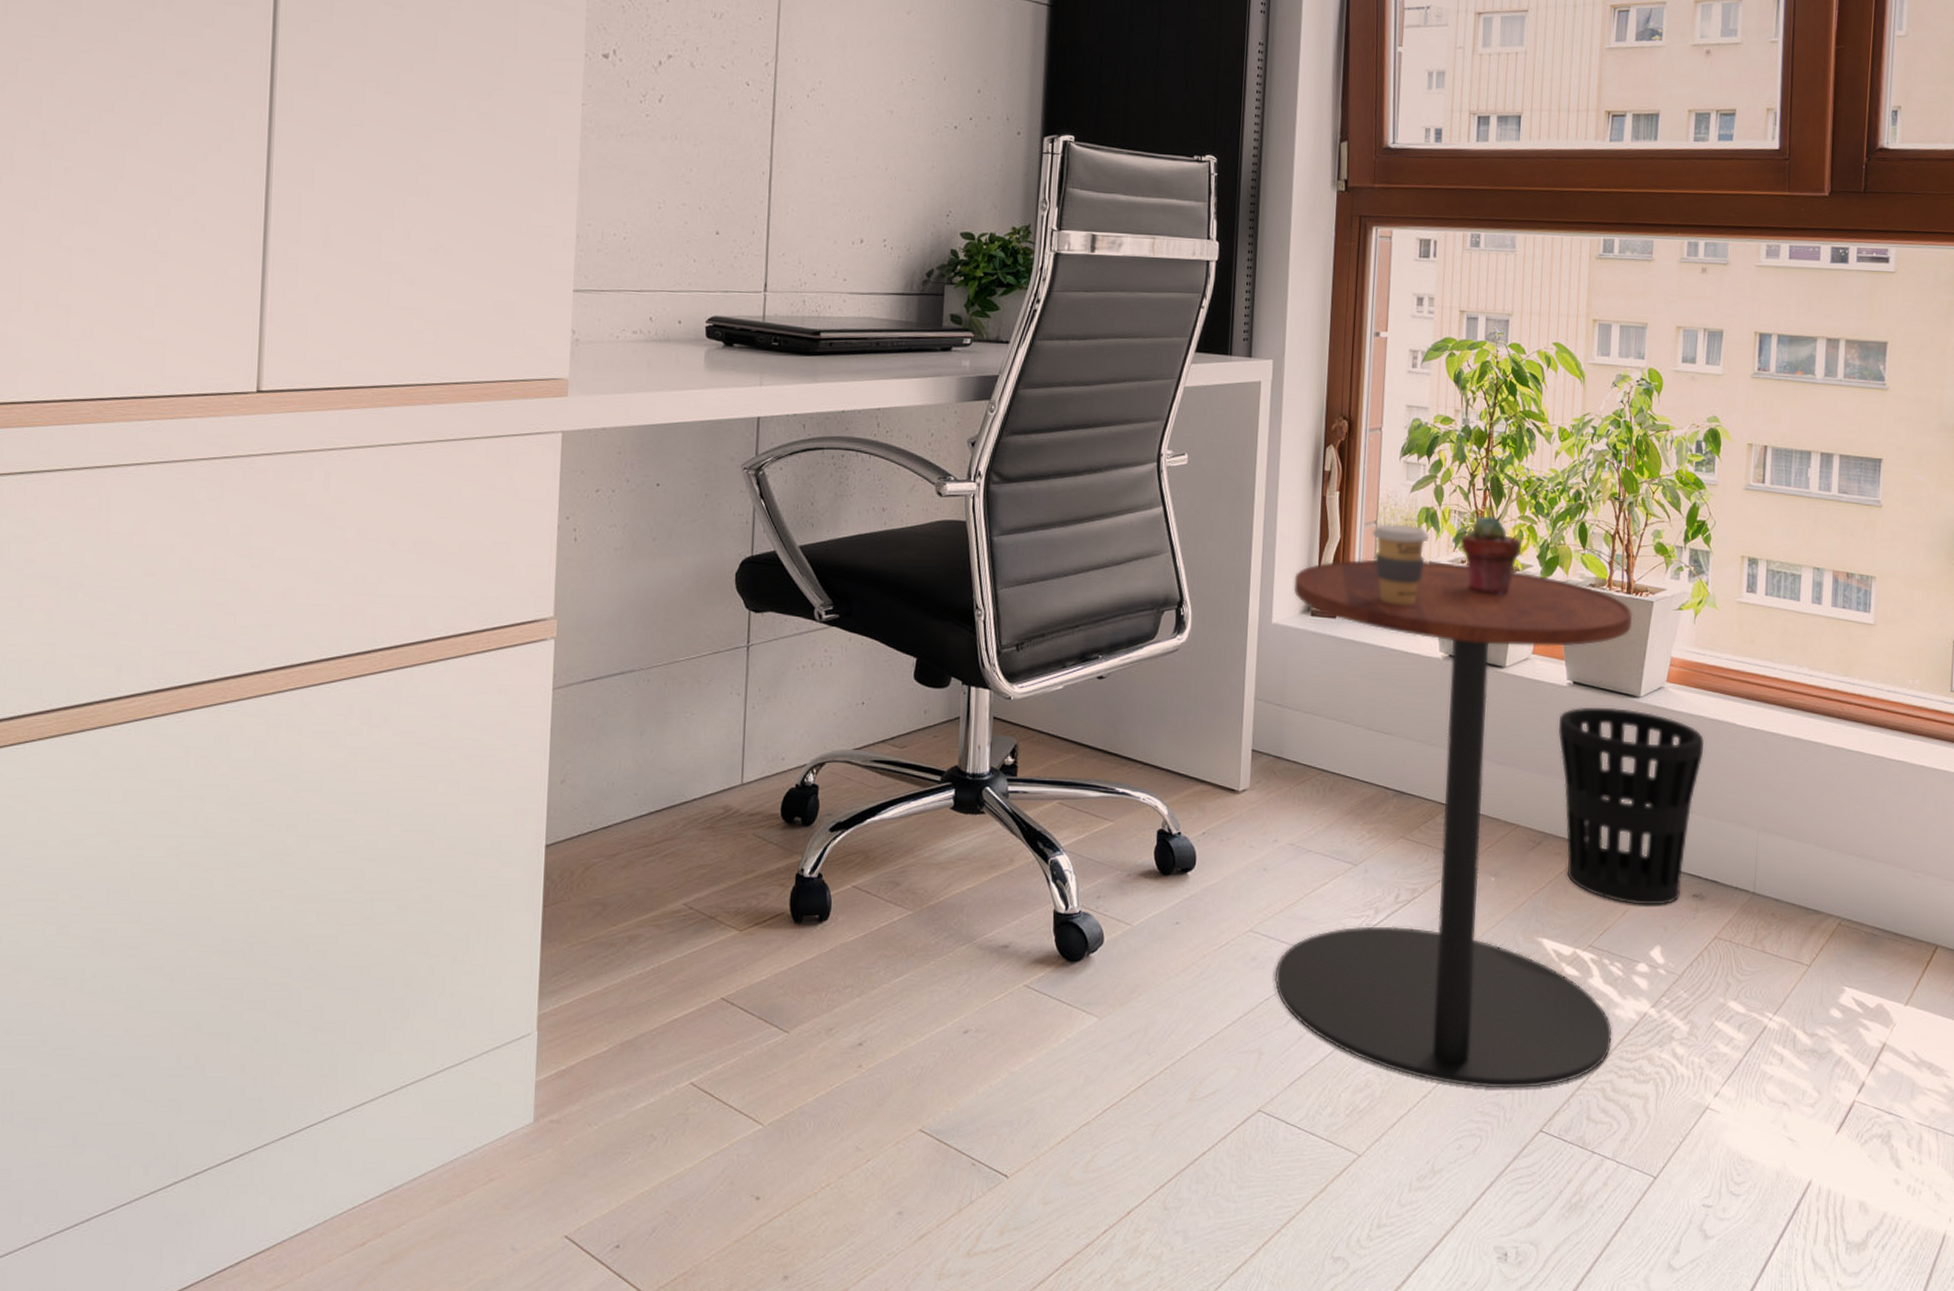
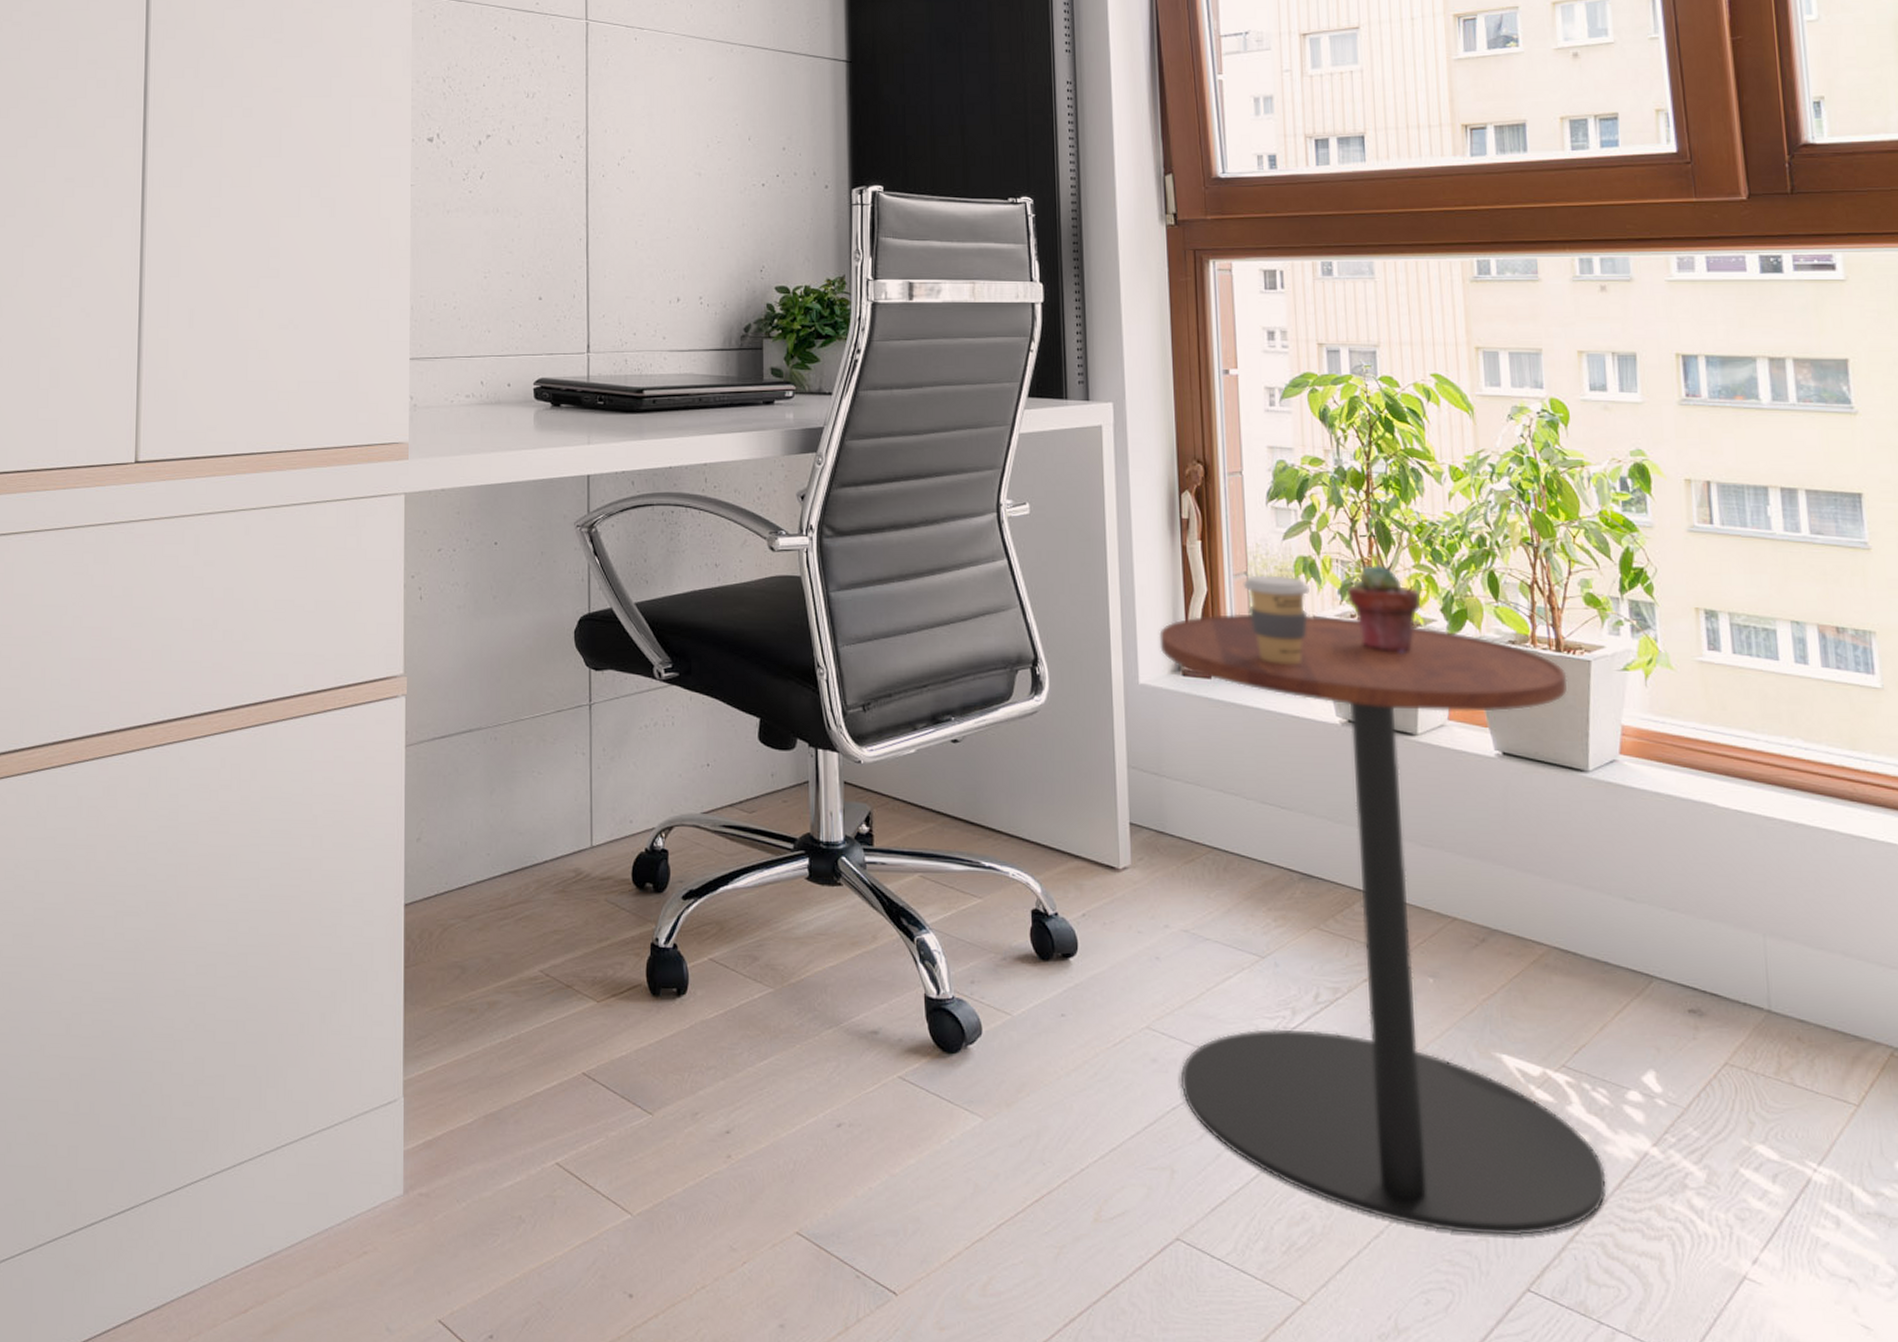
wastebasket: present [1558,707,1705,905] -> none [1491,781,1680,1021]

